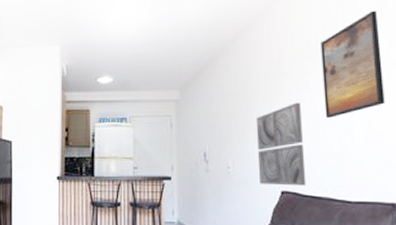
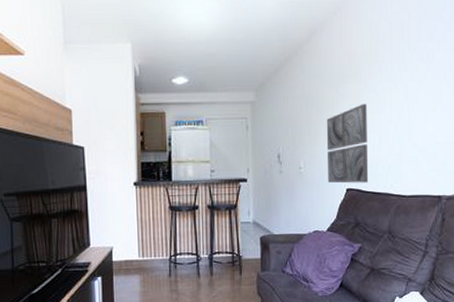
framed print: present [321,11,385,118] -> none [387,13,439,118]

